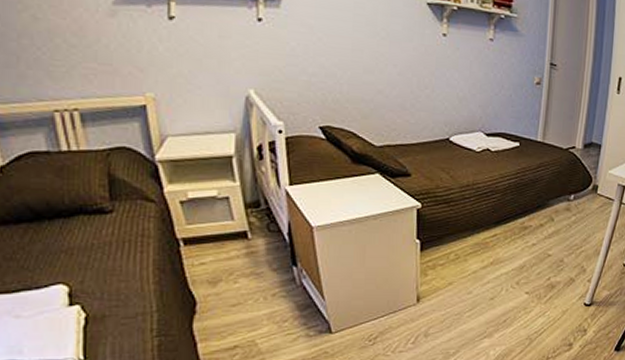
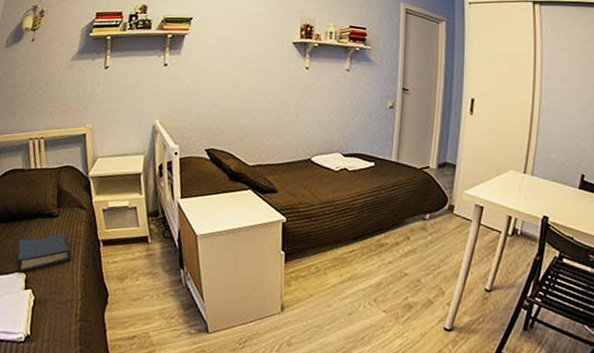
hardback book: none [51,232,138,285] -> present [17,232,72,273]

